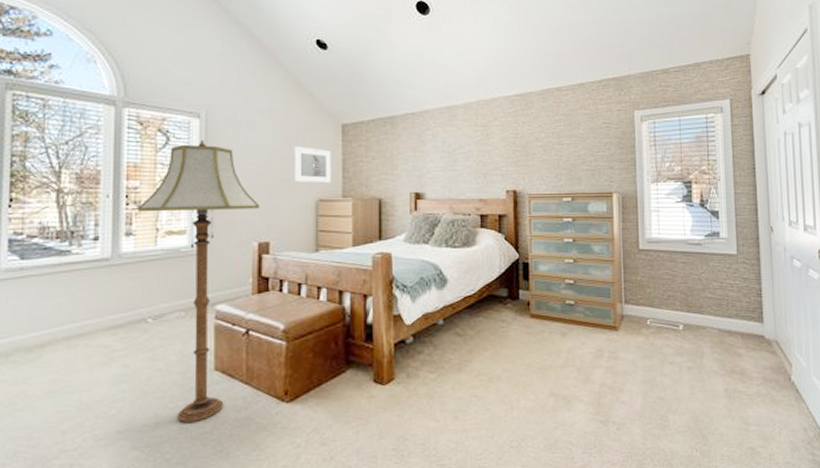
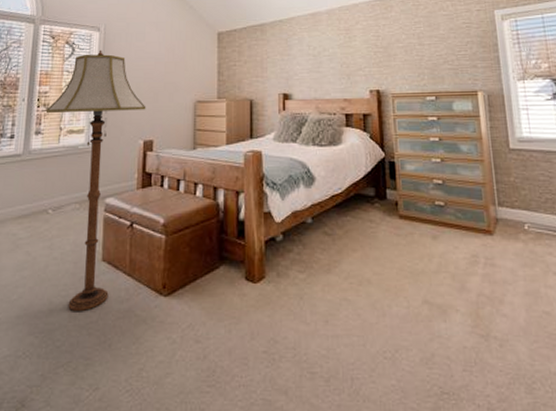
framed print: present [294,146,331,184] -> none [175,53,208,86]

